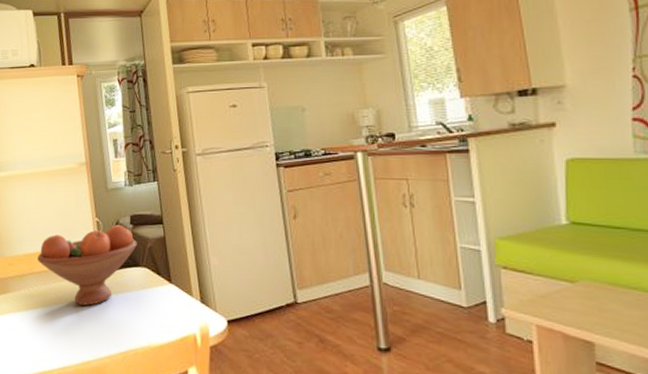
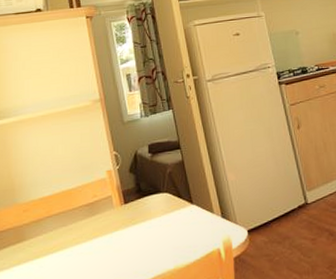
fruit bowl: present [37,225,137,306] -> none [55,155,157,240]

